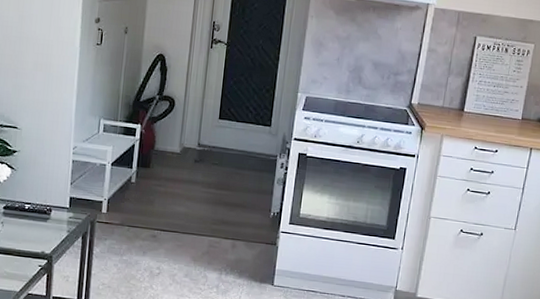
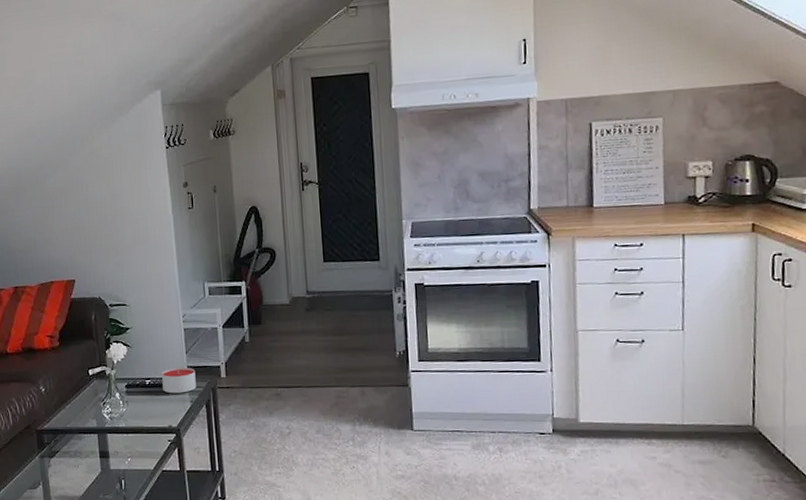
candle: none [41,196,77,222] -> present [162,367,196,394]

